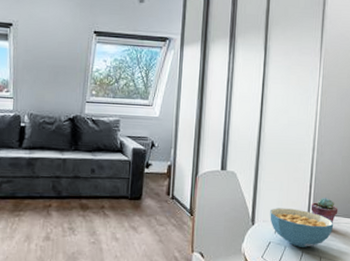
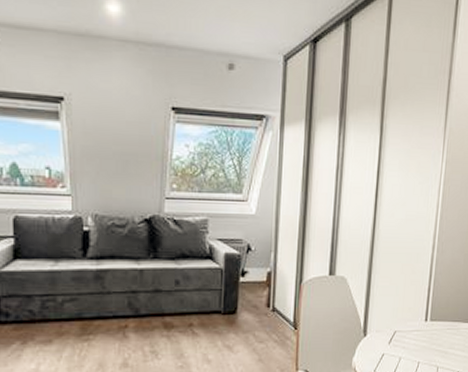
cereal bowl: present [270,208,334,247] -> none [383,315,453,358]
potted succulent: present [310,198,338,223] -> none [428,302,458,330]

